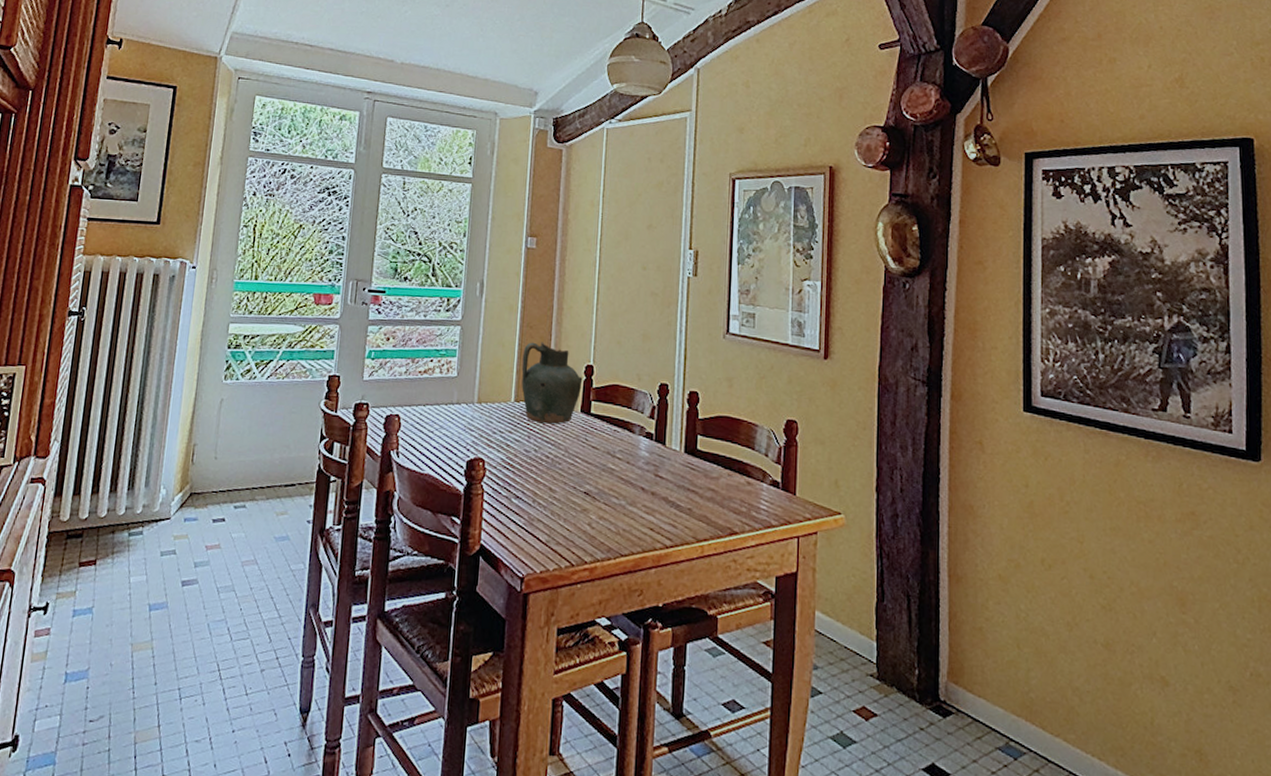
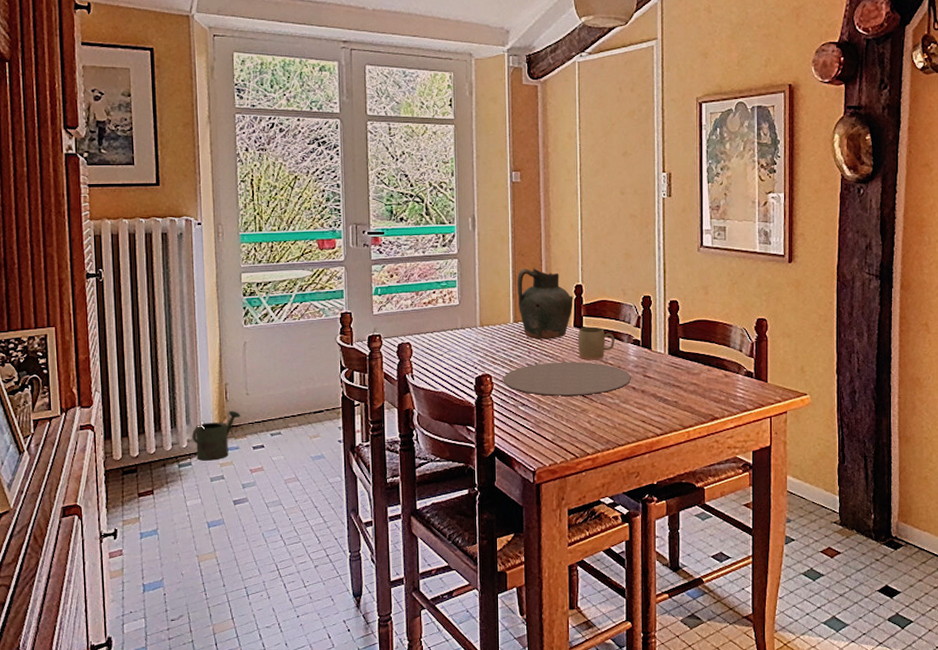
watering can: none [149,475,205,532] -> present [192,411,241,461]
placemat: none [497,450,641,492] -> present [503,362,631,396]
mug: none [583,413,625,452] -> present [577,326,615,360]

